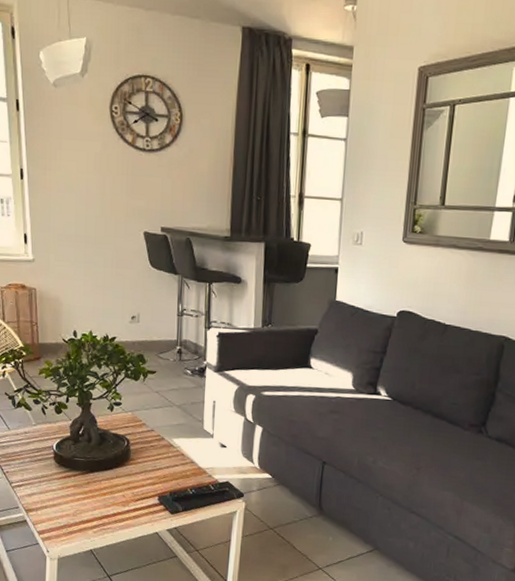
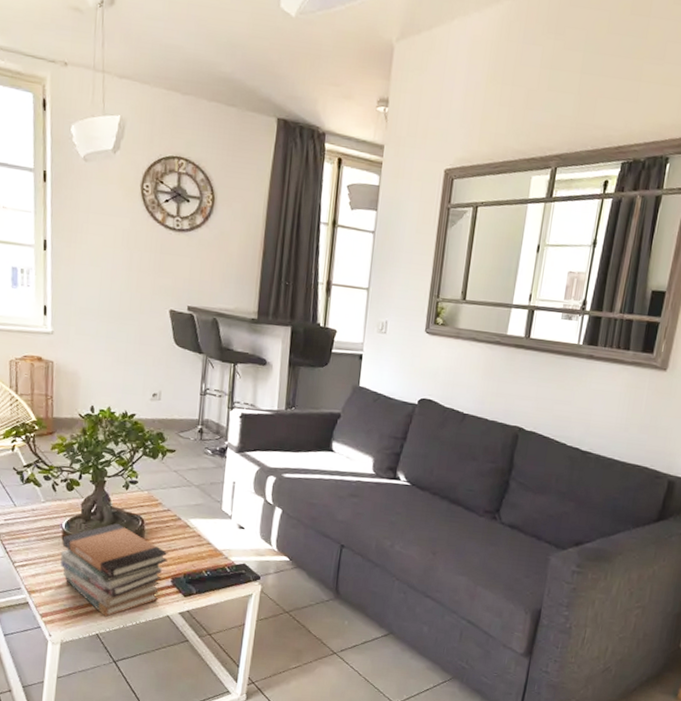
book stack: none [54,443,154,534] -> present [60,523,168,617]

